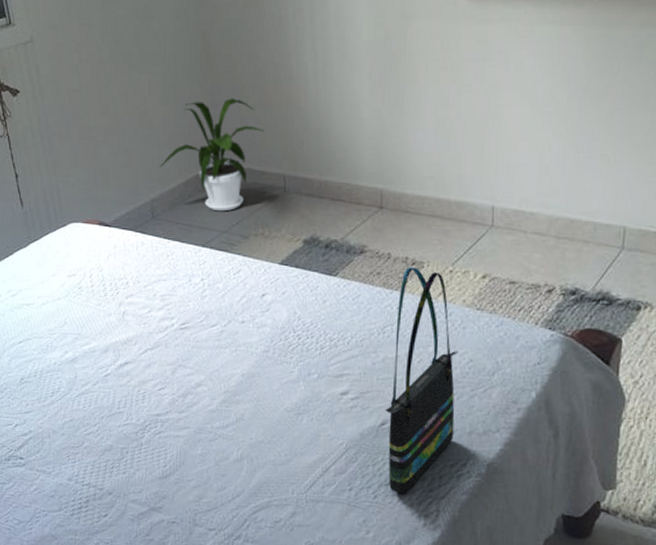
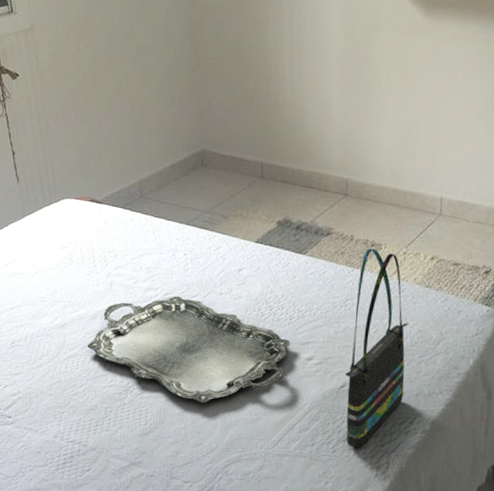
serving tray: none [100,325,322,444] -> present [87,296,291,404]
house plant: present [159,98,264,212] -> none [149,92,245,194]

